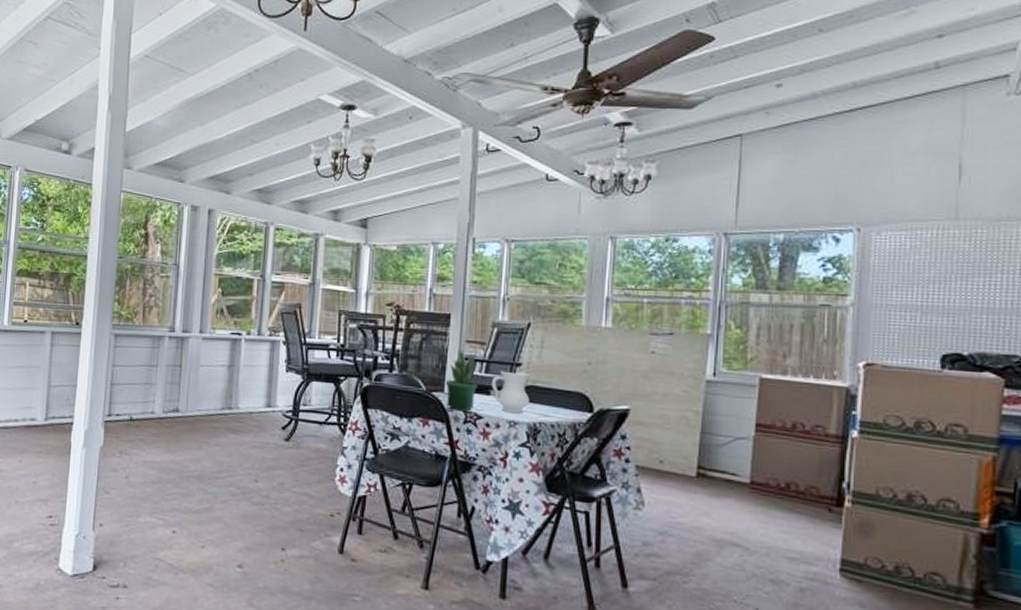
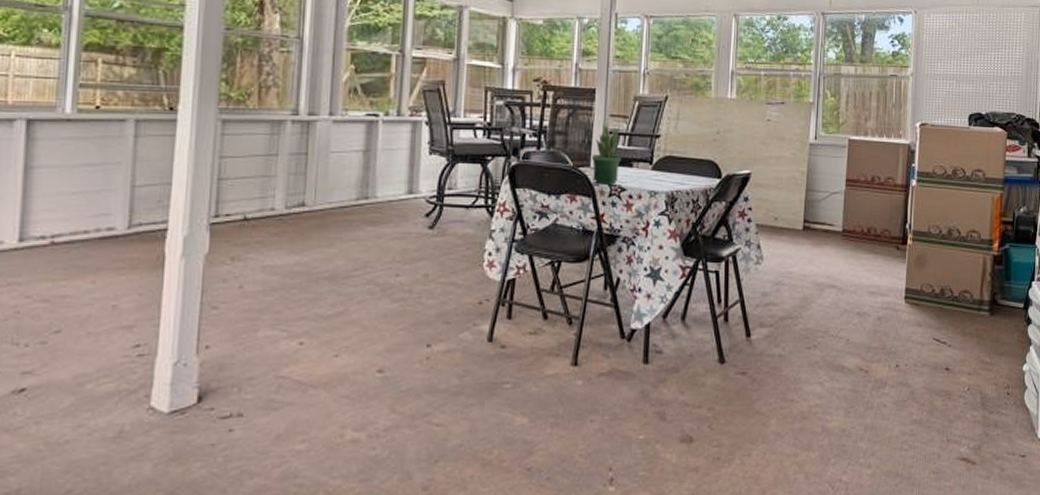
pitcher: present [491,370,531,414] -> none [633,143,668,183]

